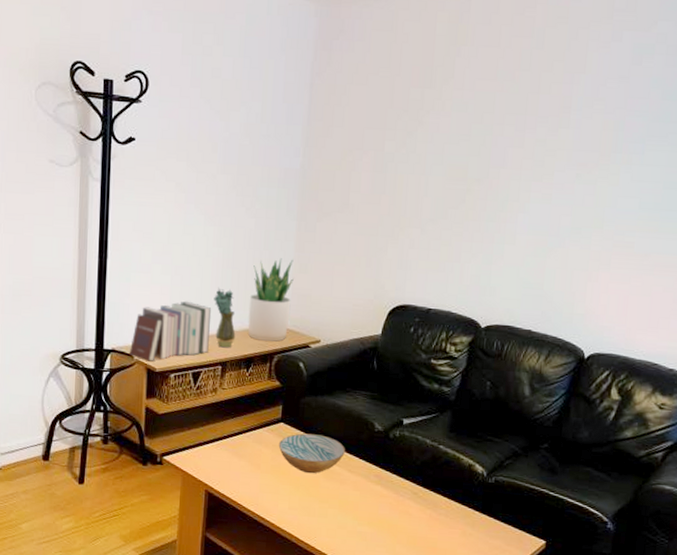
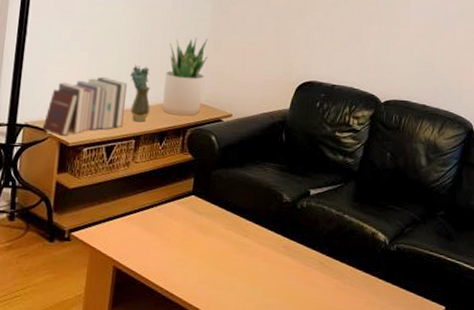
bowl: present [278,433,346,474] -> none [189,205,255,246]

